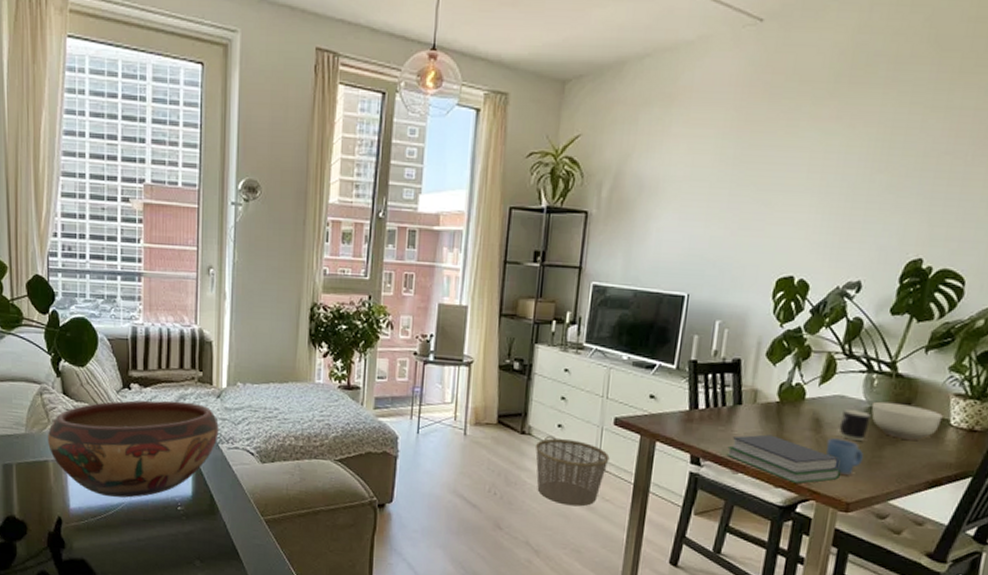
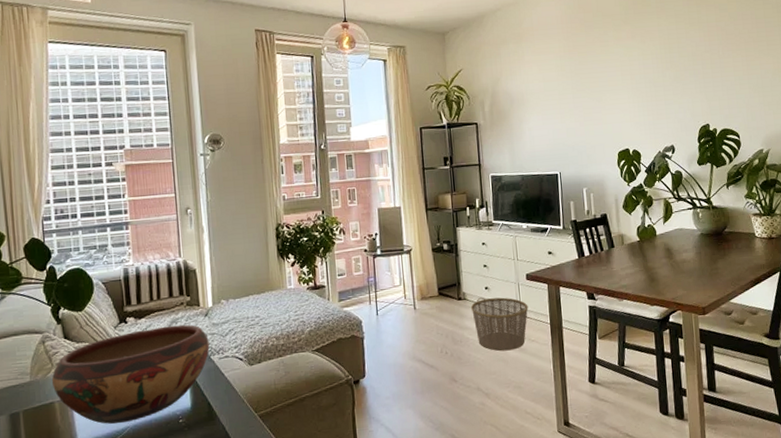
book: present [726,434,841,484] -> none [611,266,693,300]
mug: present [826,438,863,476] -> none [678,260,705,288]
mug: present [839,409,871,441] -> none [684,237,704,261]
bowl: present [871,401,943,441] -> none [701,227,750,254]

